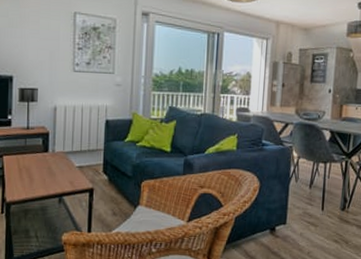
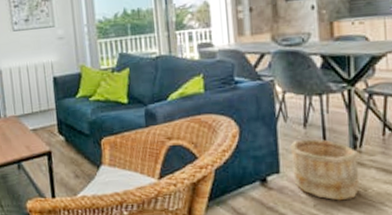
wooden bucket: none [296,198,346,250] -> present [290,139,359,201]

